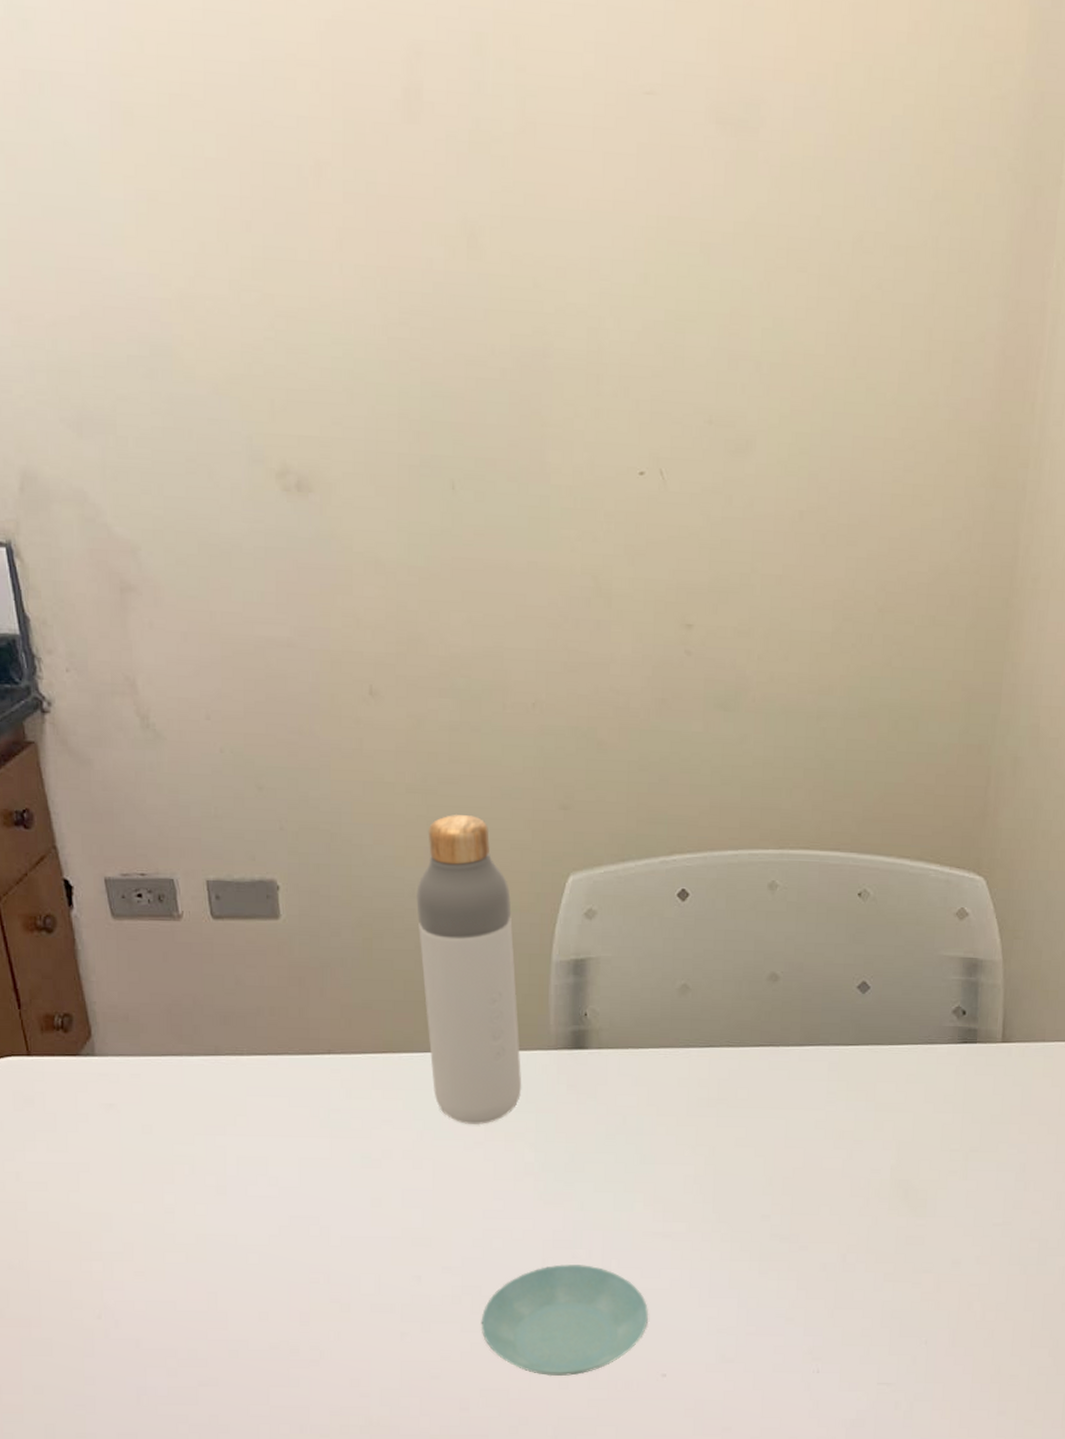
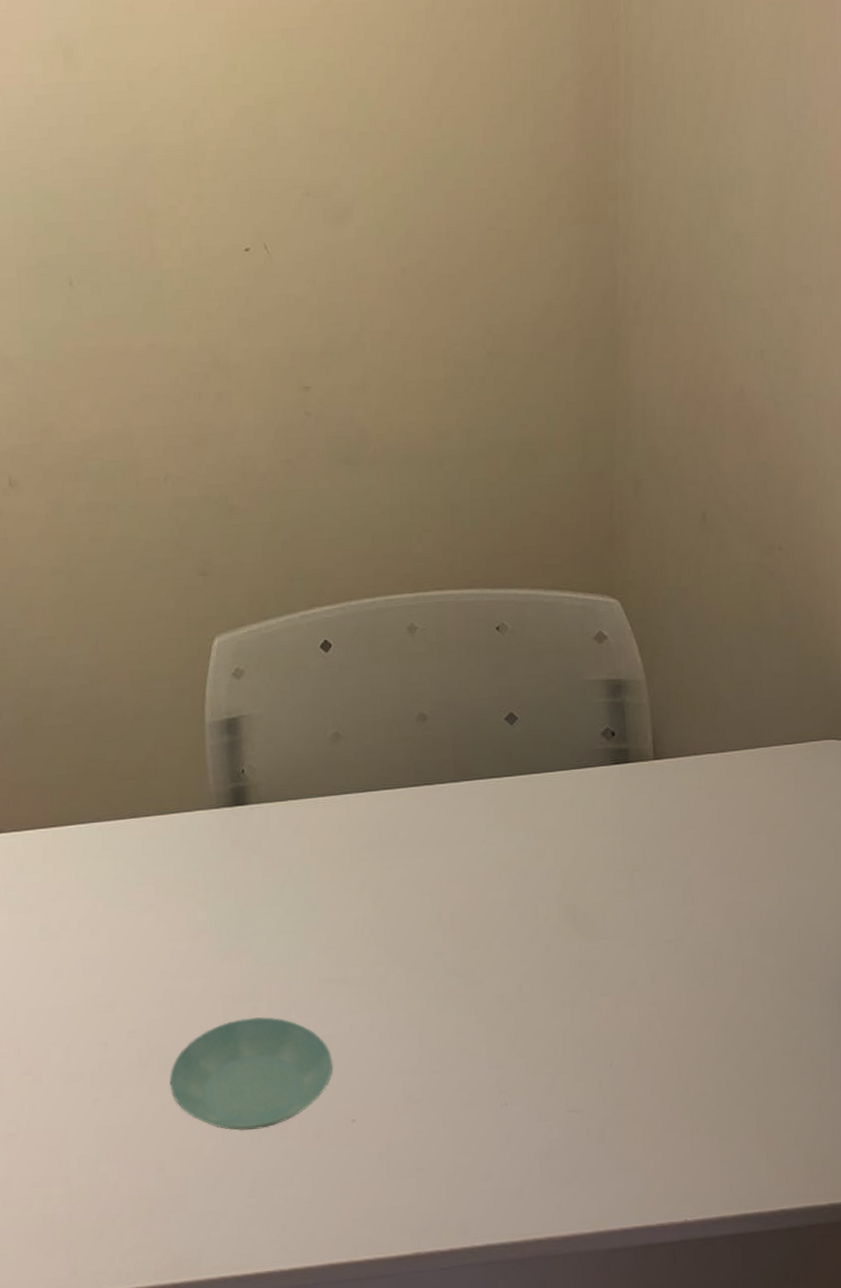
bottle: present [416,815,522,1124] -> none [70,590,188,889]

